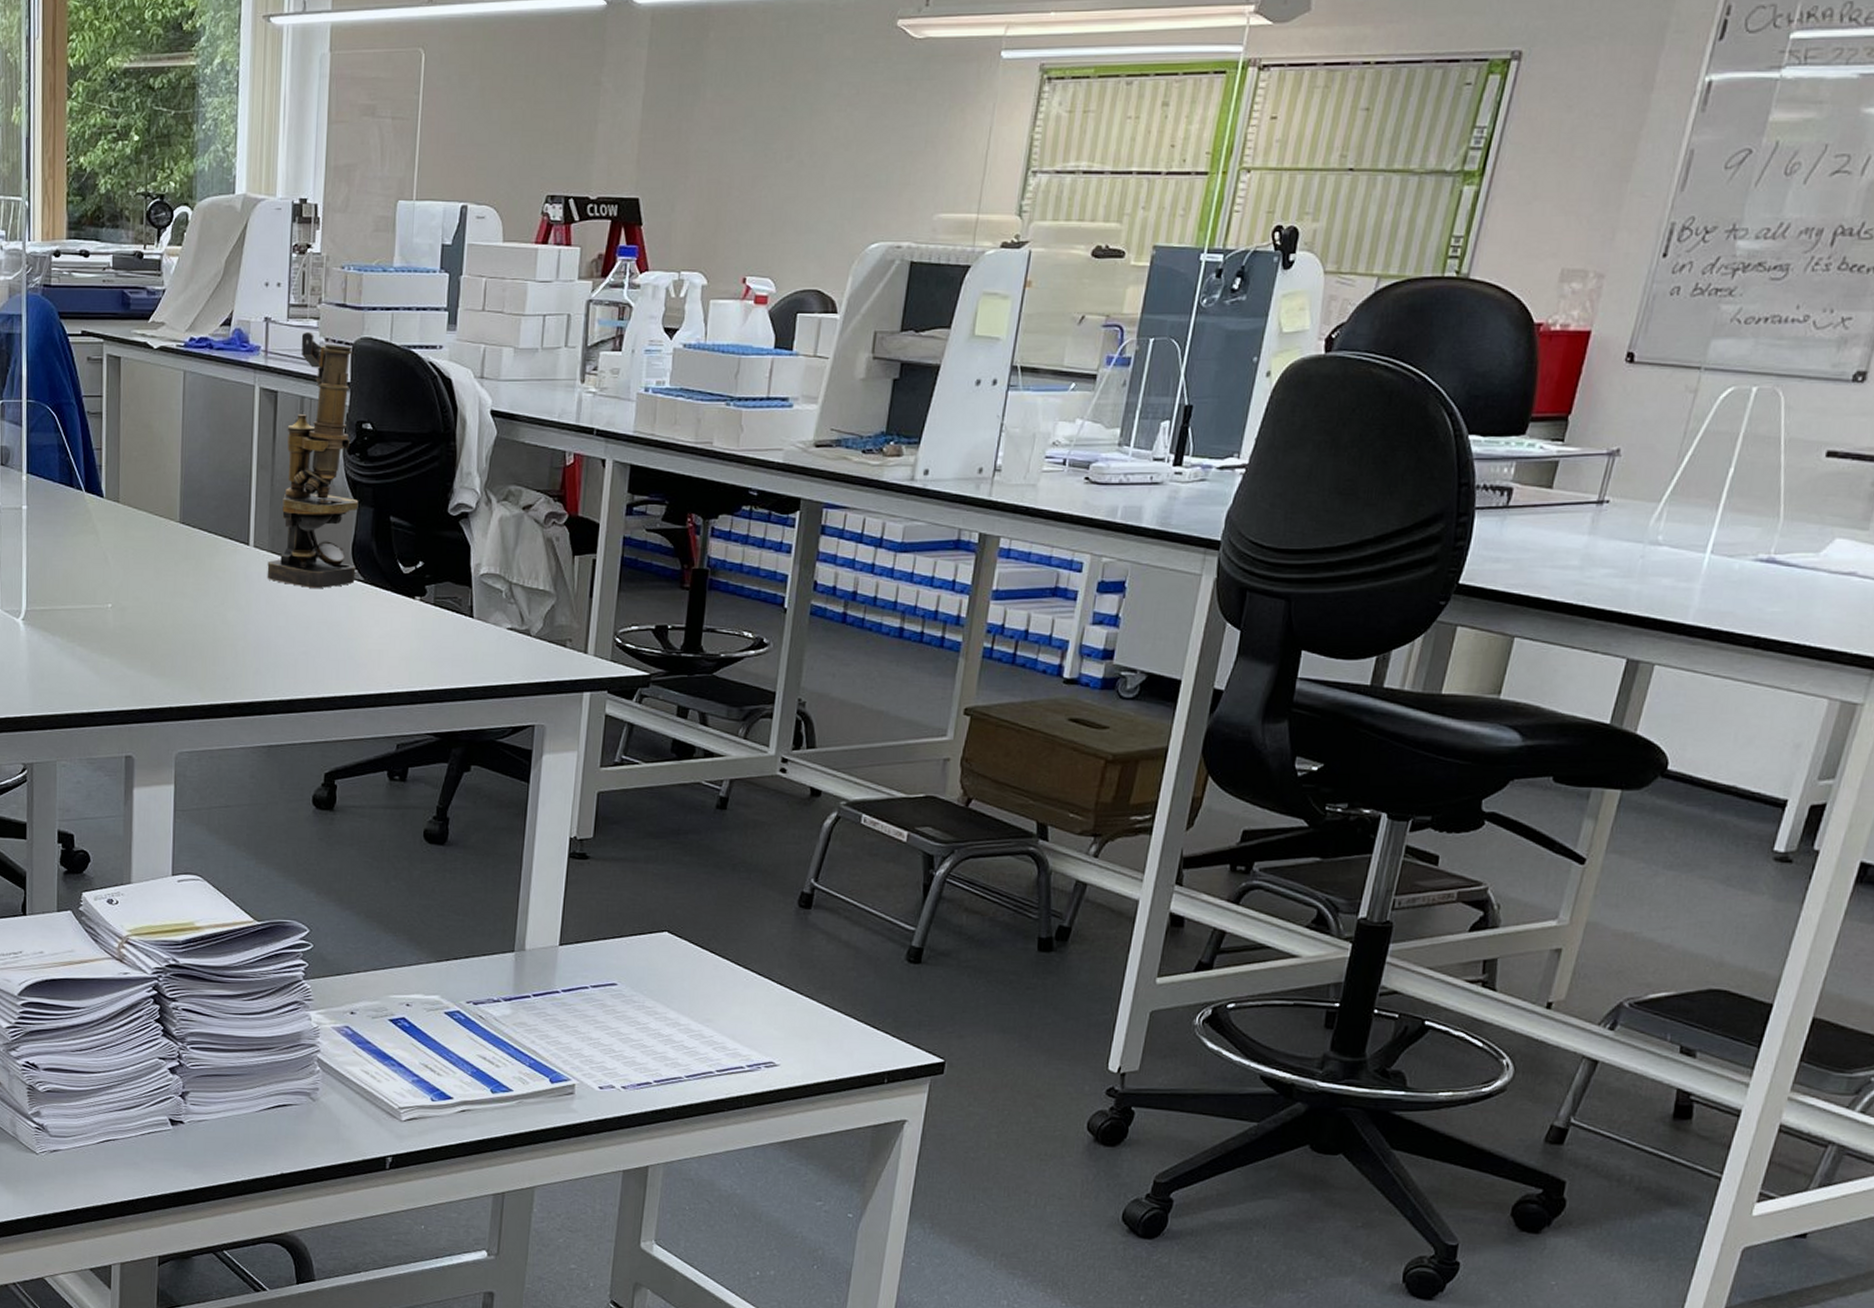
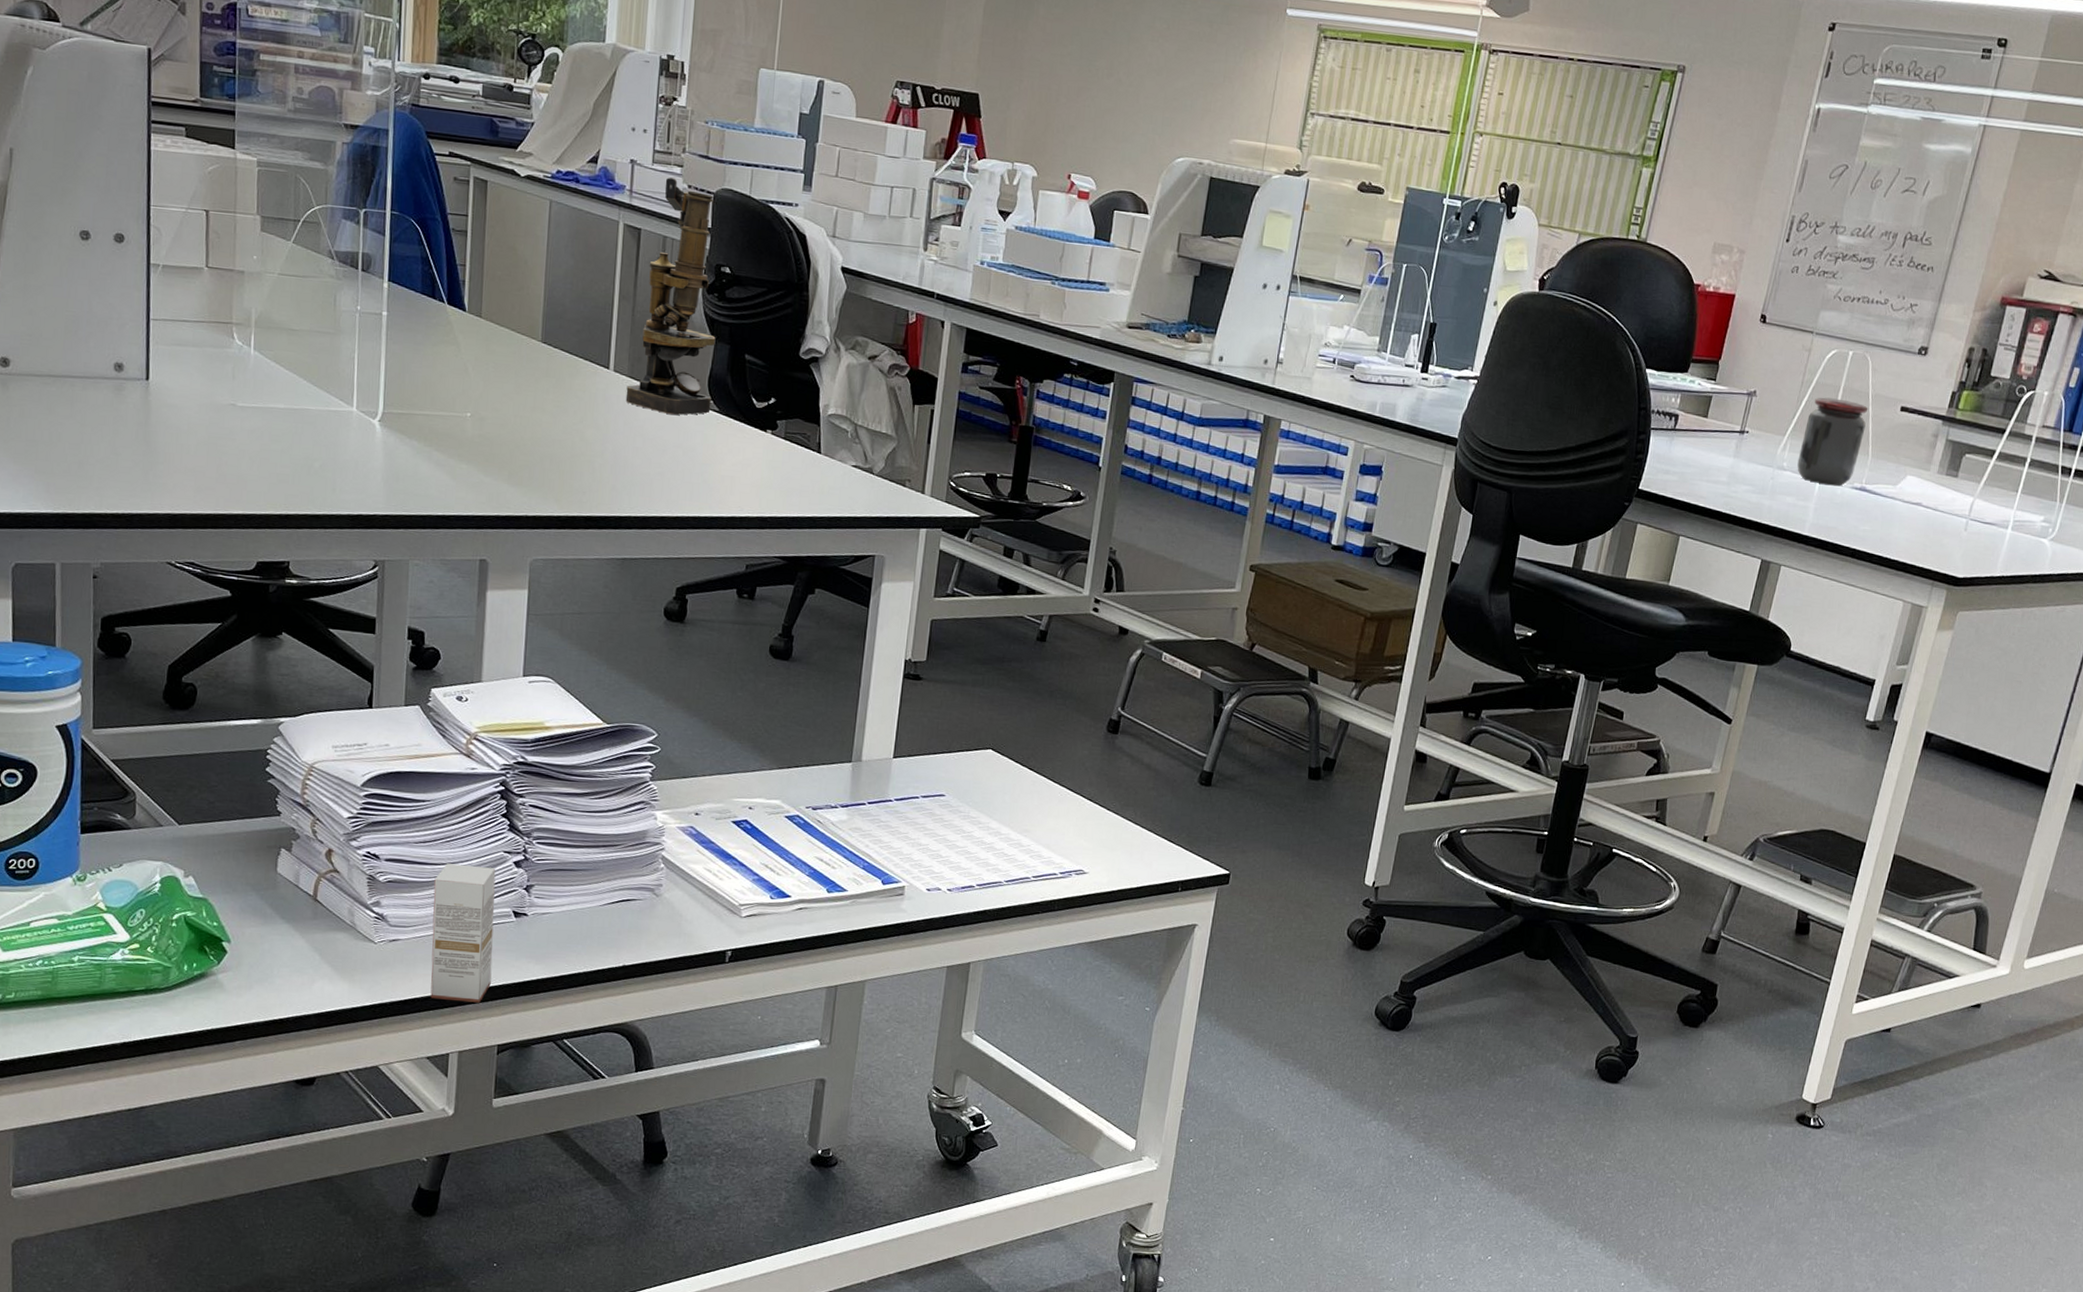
medicine box: none [91,1071,152,1214] -> present [430,863,496,1003]
jar: none [1677,449,1780,560] -> present [1797,397,1868,487]

